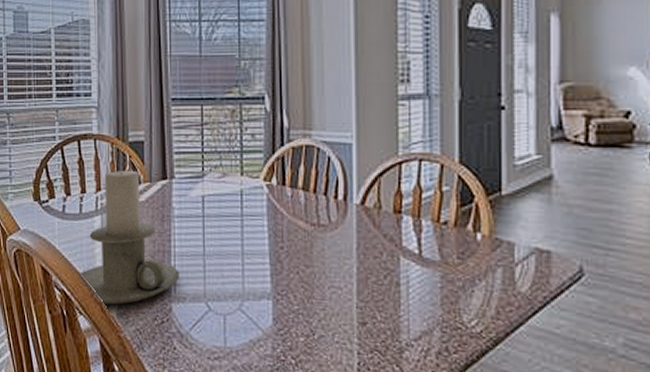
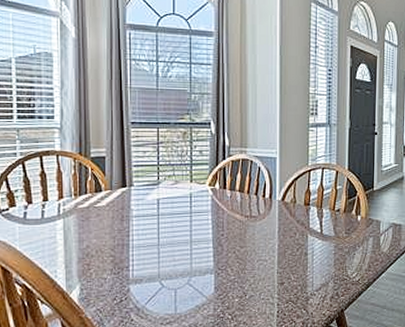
candle holder: present [79,170,180,305] -> none [41,180,138,293]

